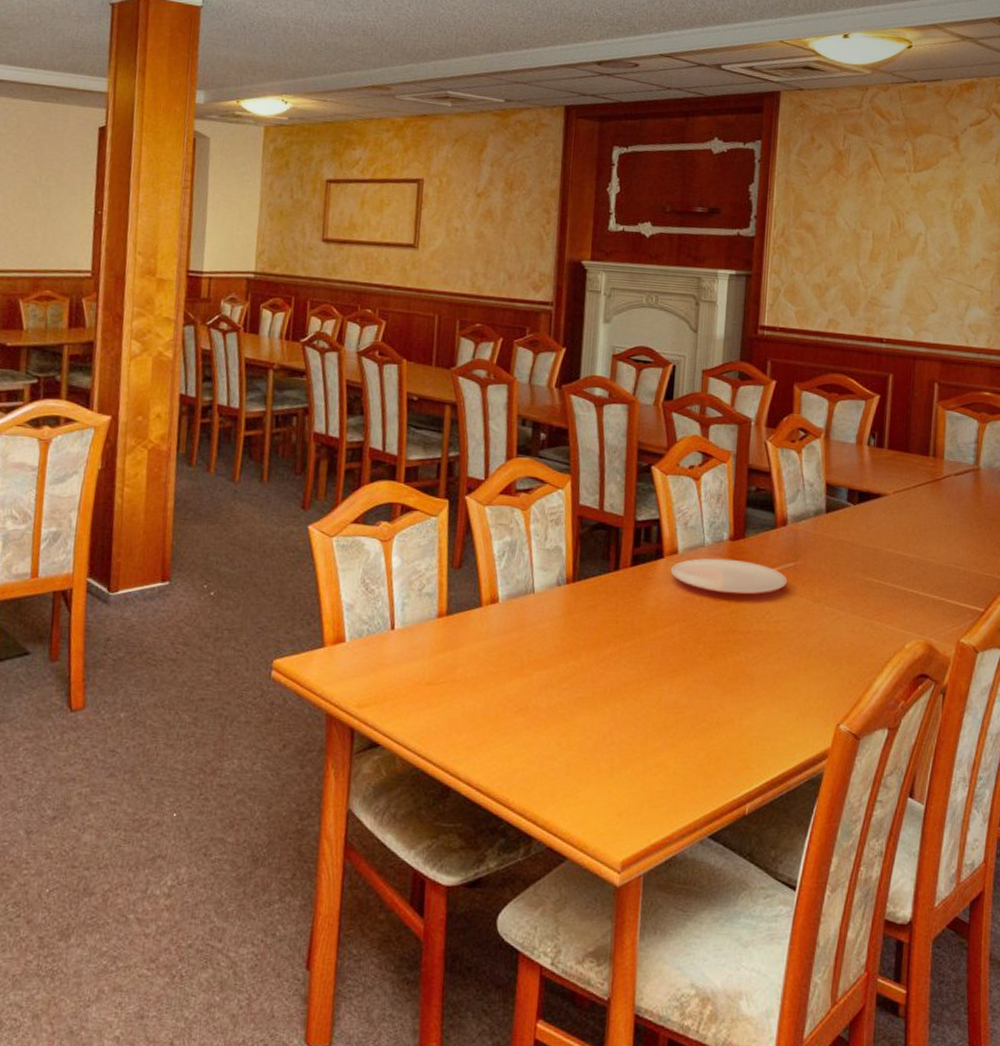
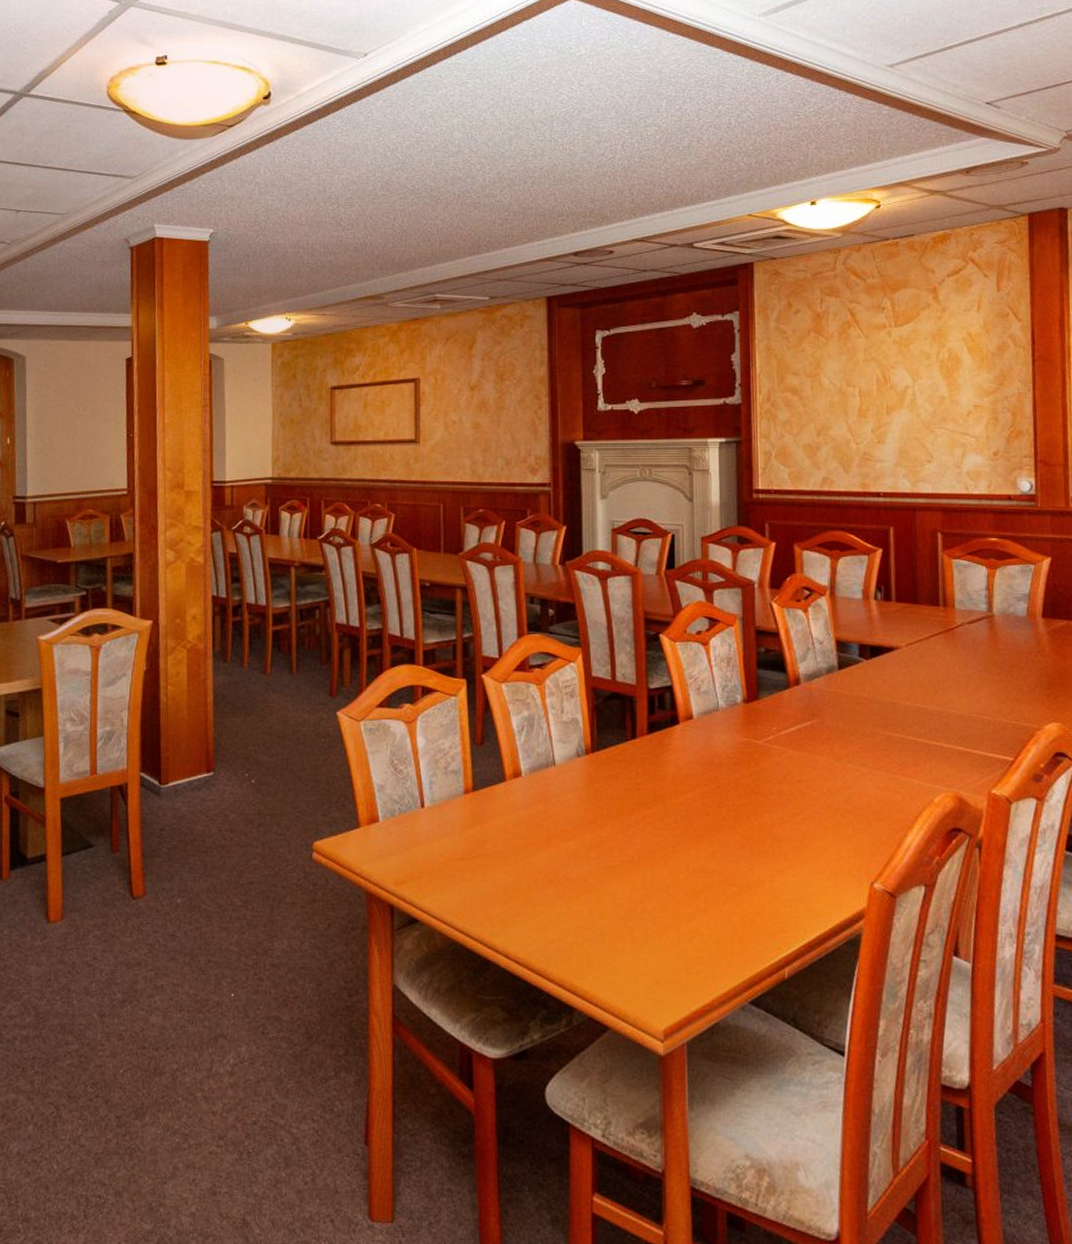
plate: present [671,558,787,595] -> none [688,721,806,756]

